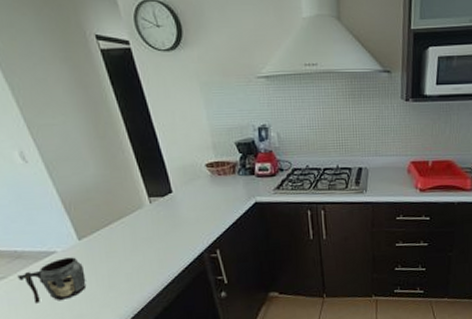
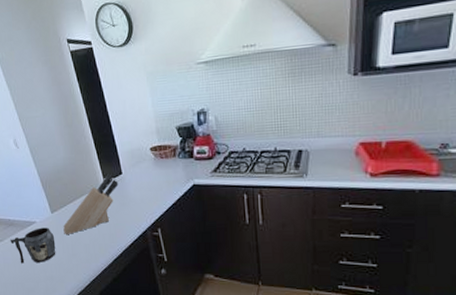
knife block: none [96,192,168,264] -> present [63,173,119,234]

